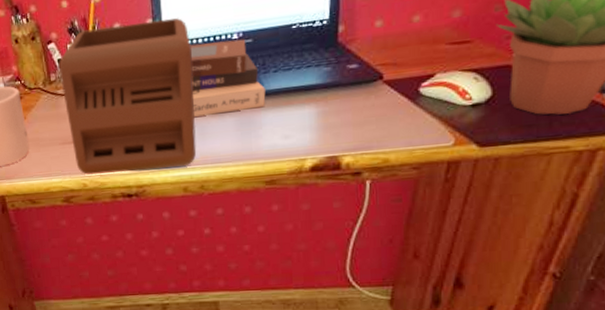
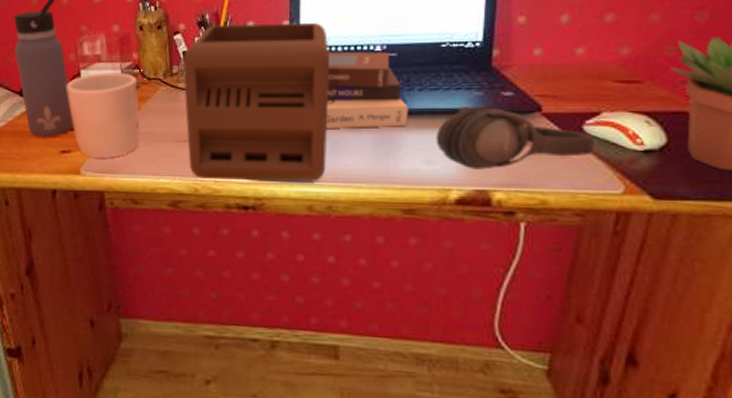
headphones: none [290,80,429,139] -> present [435,107,594,170]

